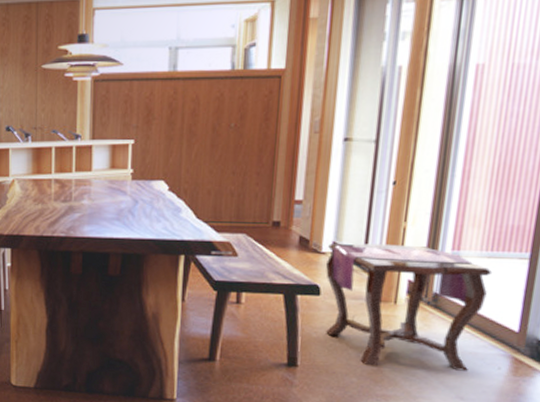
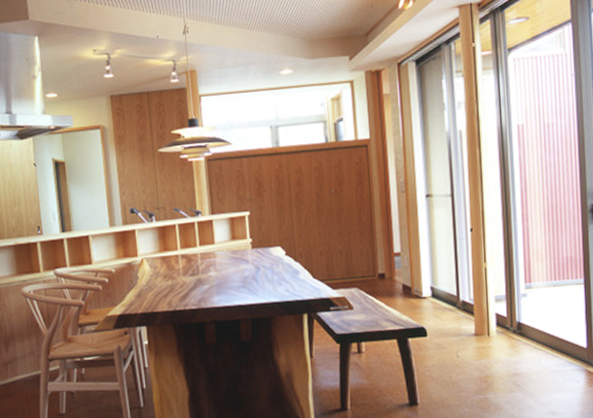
side table: present [325,243,493,371] -> none [427,282,559,395]

